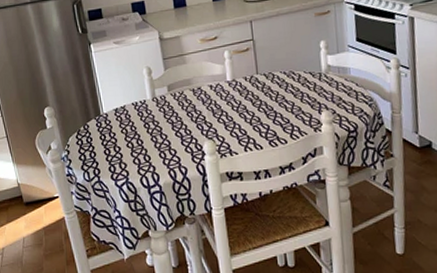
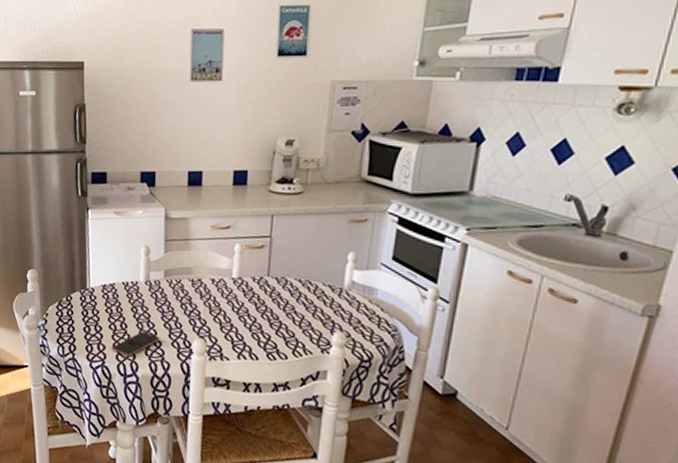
smartphone: none [132,143,174,170] -> present [111,330,160,357]

